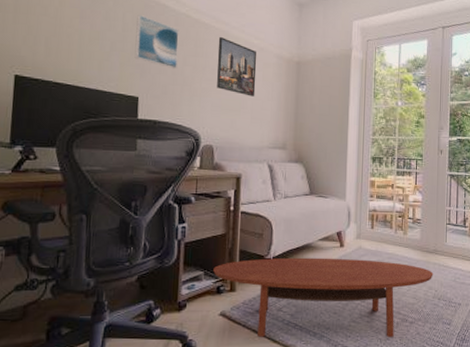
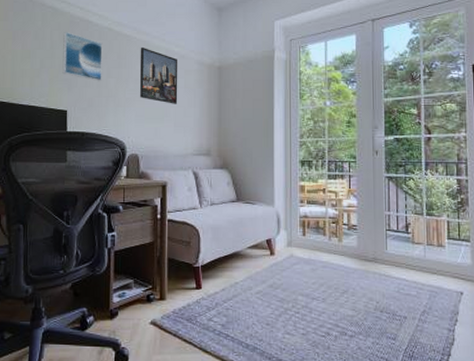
coffee table: present [213,257,434,337] -> none [143,266,374,351]

